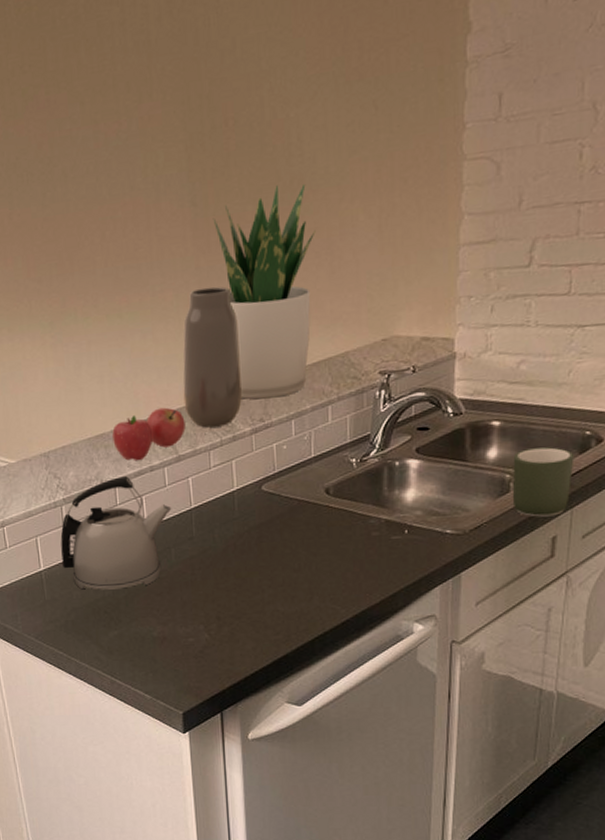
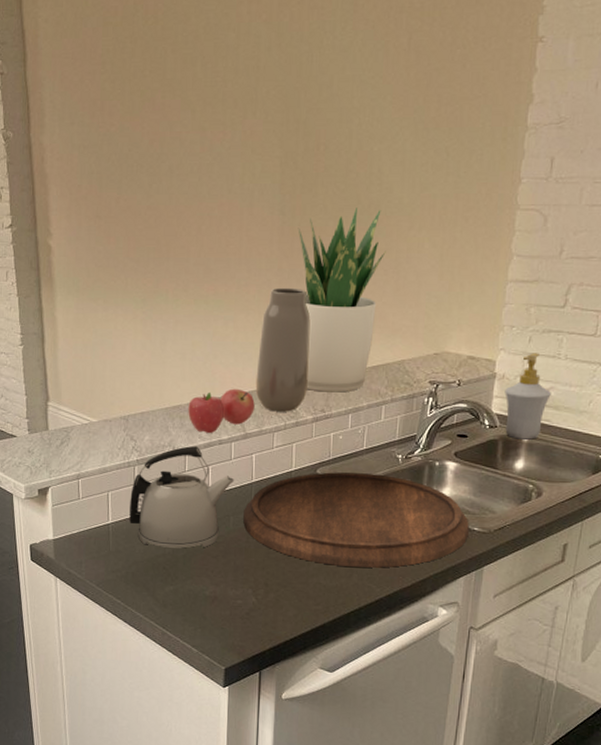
cutting board: none [185,483,441,590] -> present [243,472,469,568]
soap bottle: none [468,323,522,426] -> present [505,353,551,441]
mug: present [513,447,574,517] -> none [533,464,588,526]

